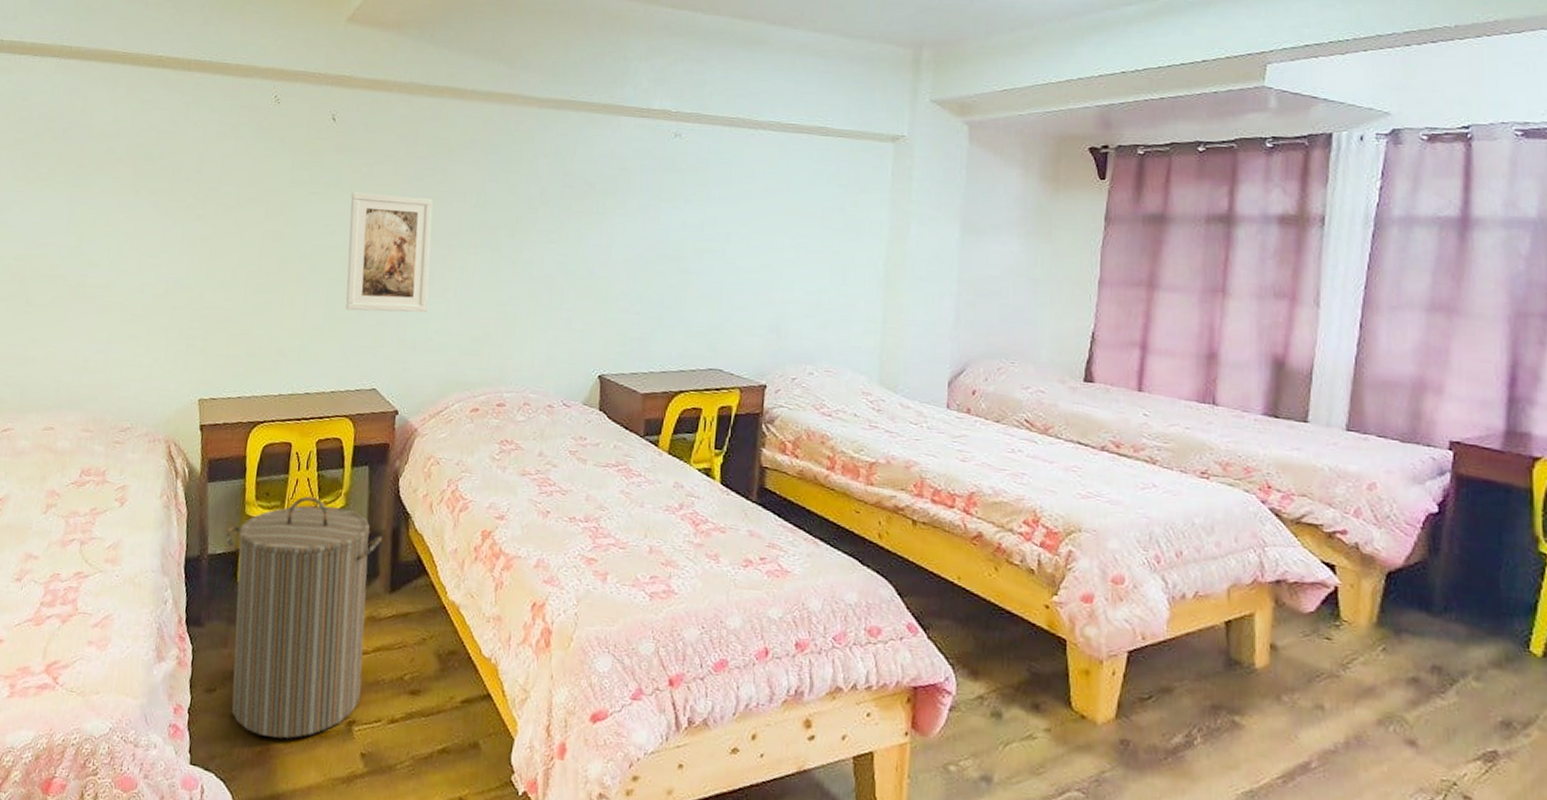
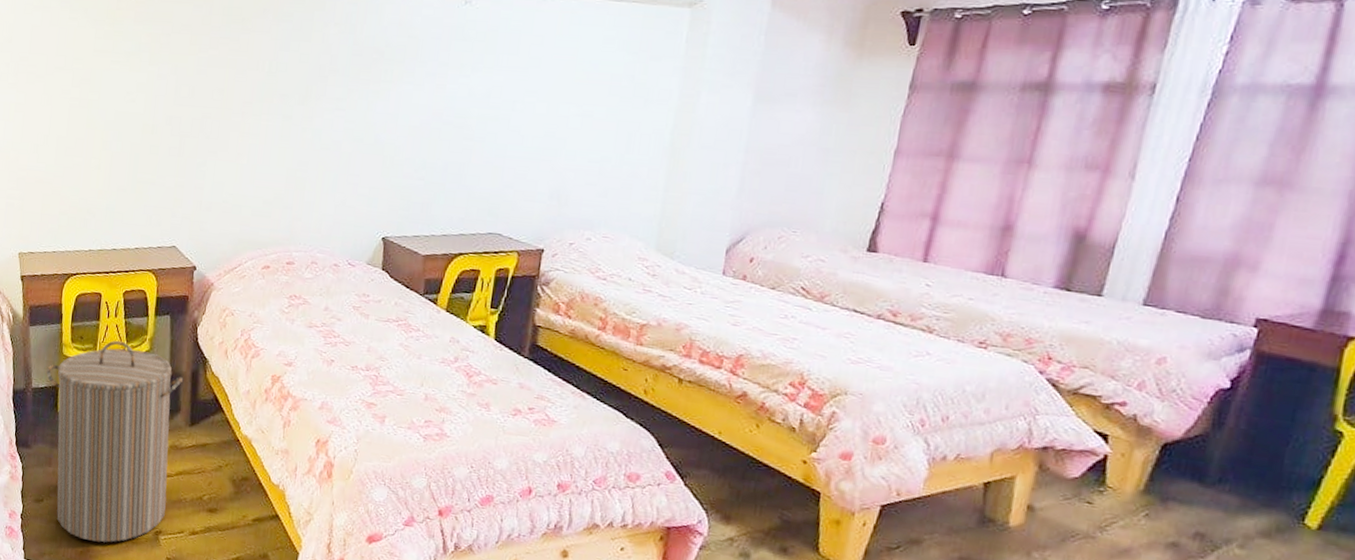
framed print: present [346,192,433,313] -> none [147,61,228,177]

